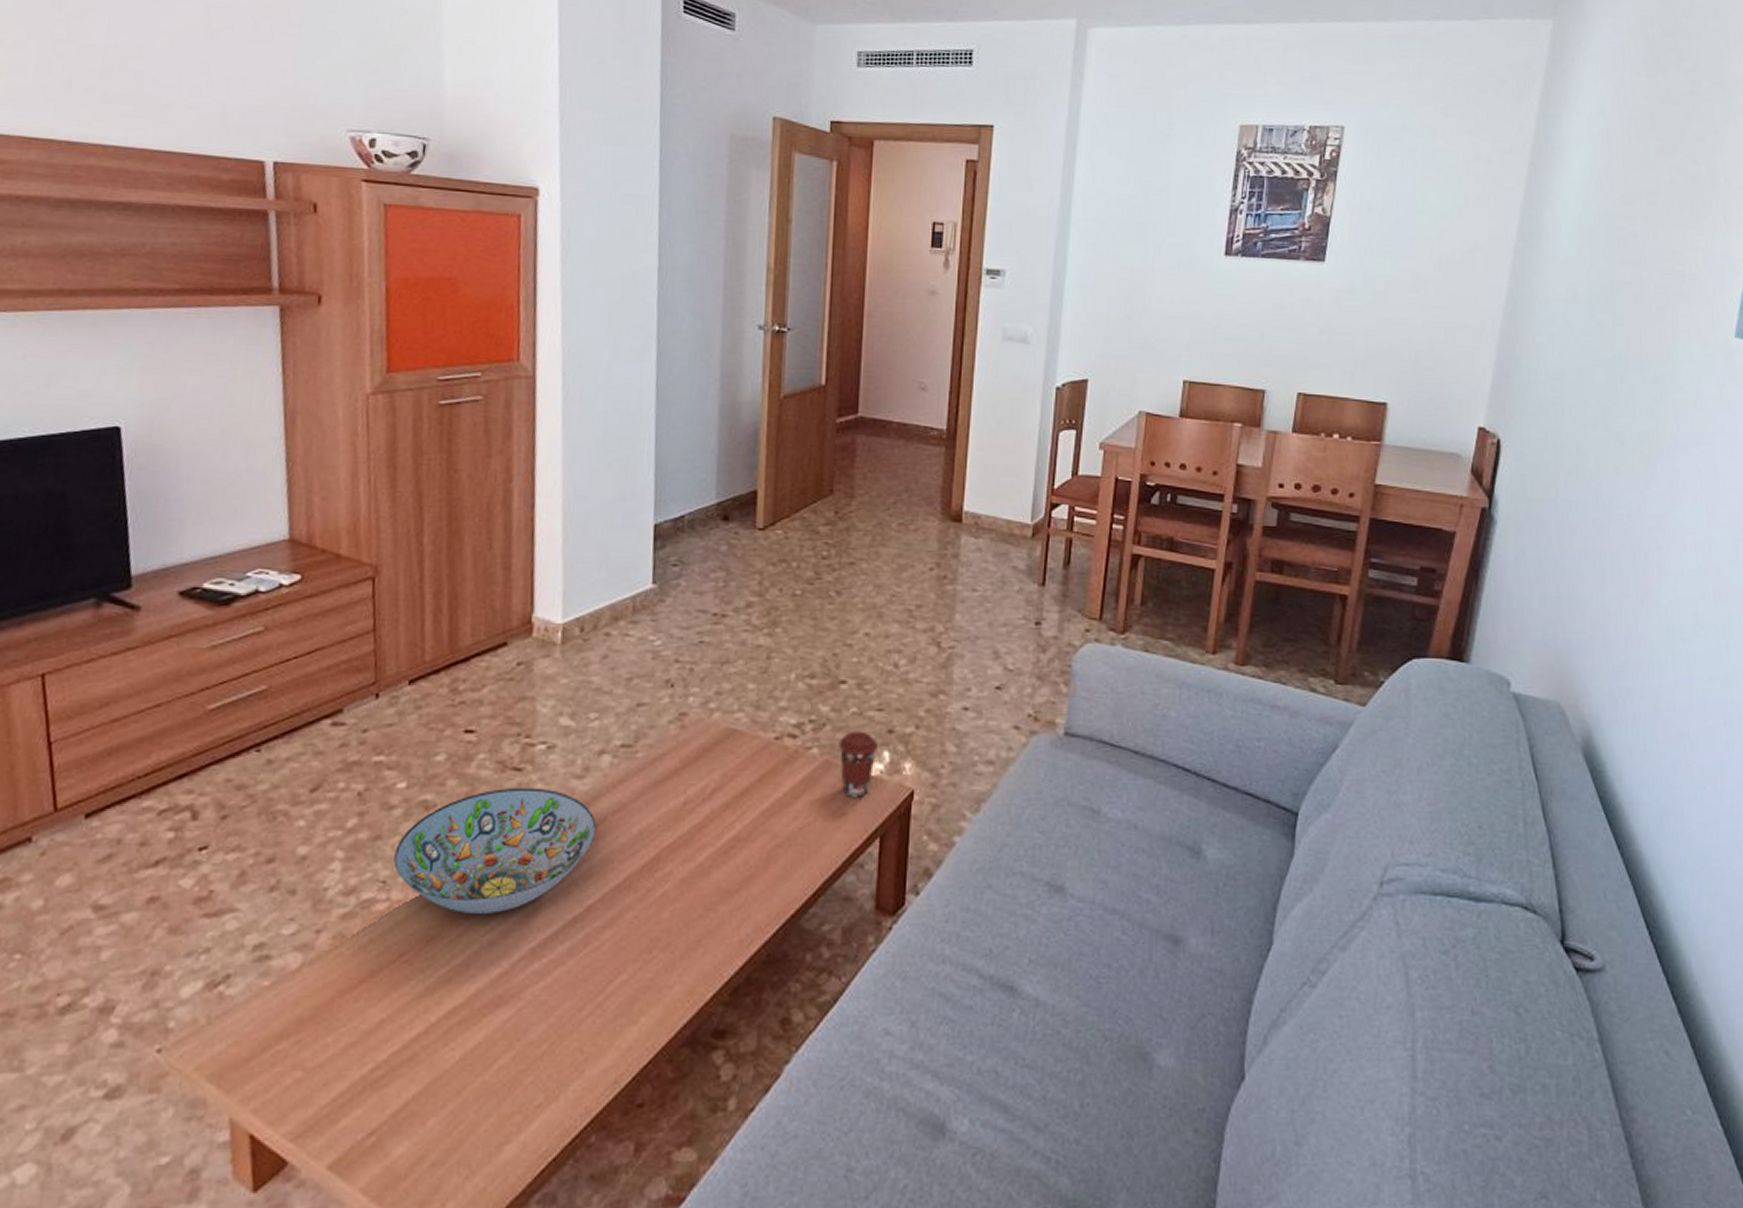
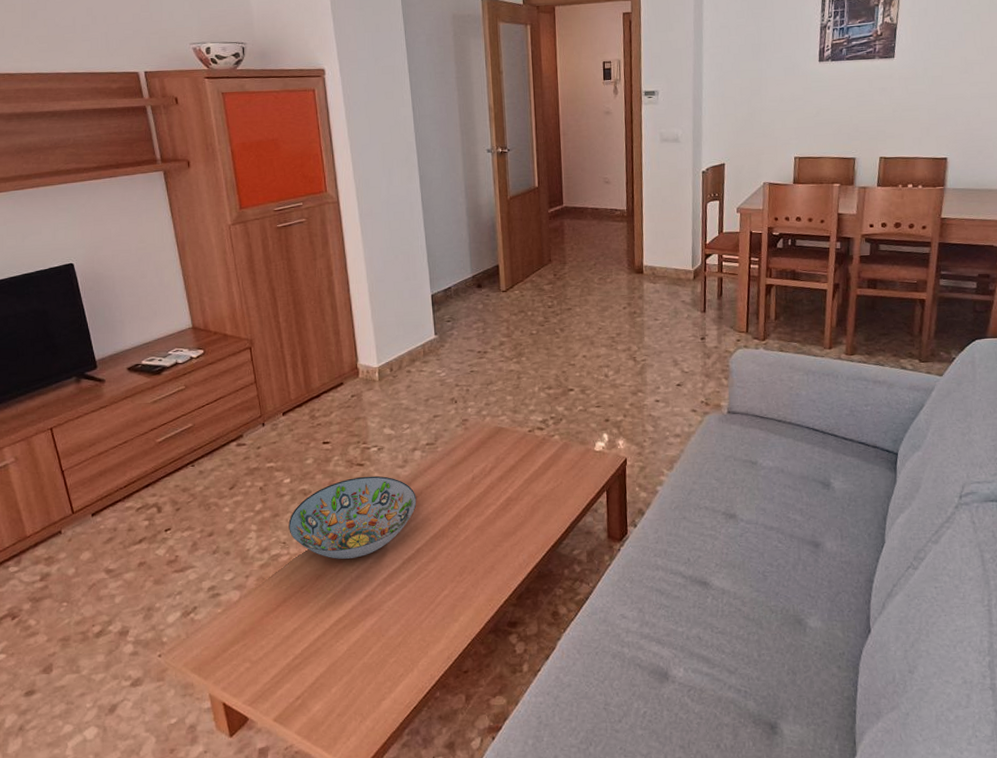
coffee cup: present [838,731,878,797] -> none [572,421,599,466]

